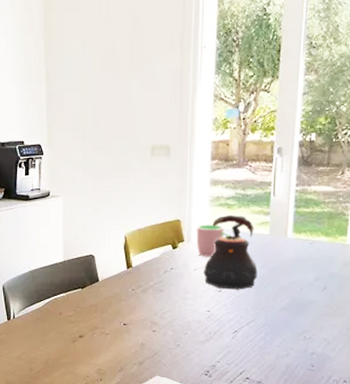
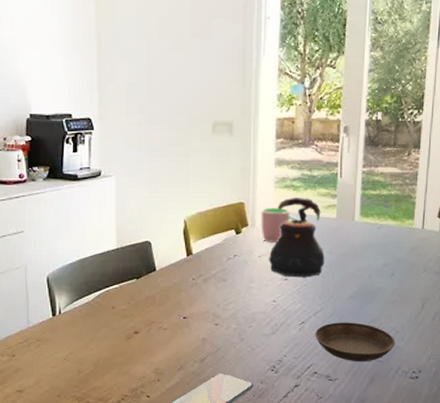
saucer: none [247,332,327,370] -> present [315,322,395,362]

